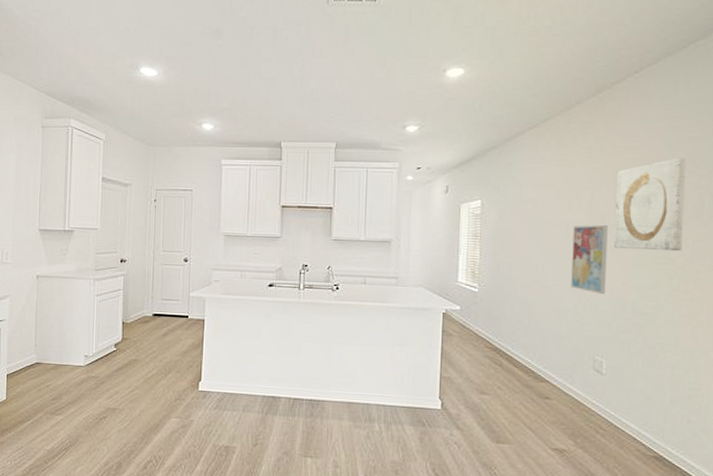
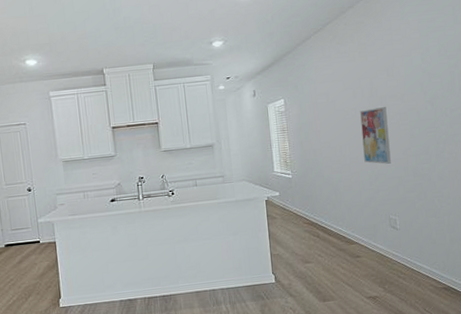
wall art: present [613,157,686,252] -> none [387,43,444,124]

